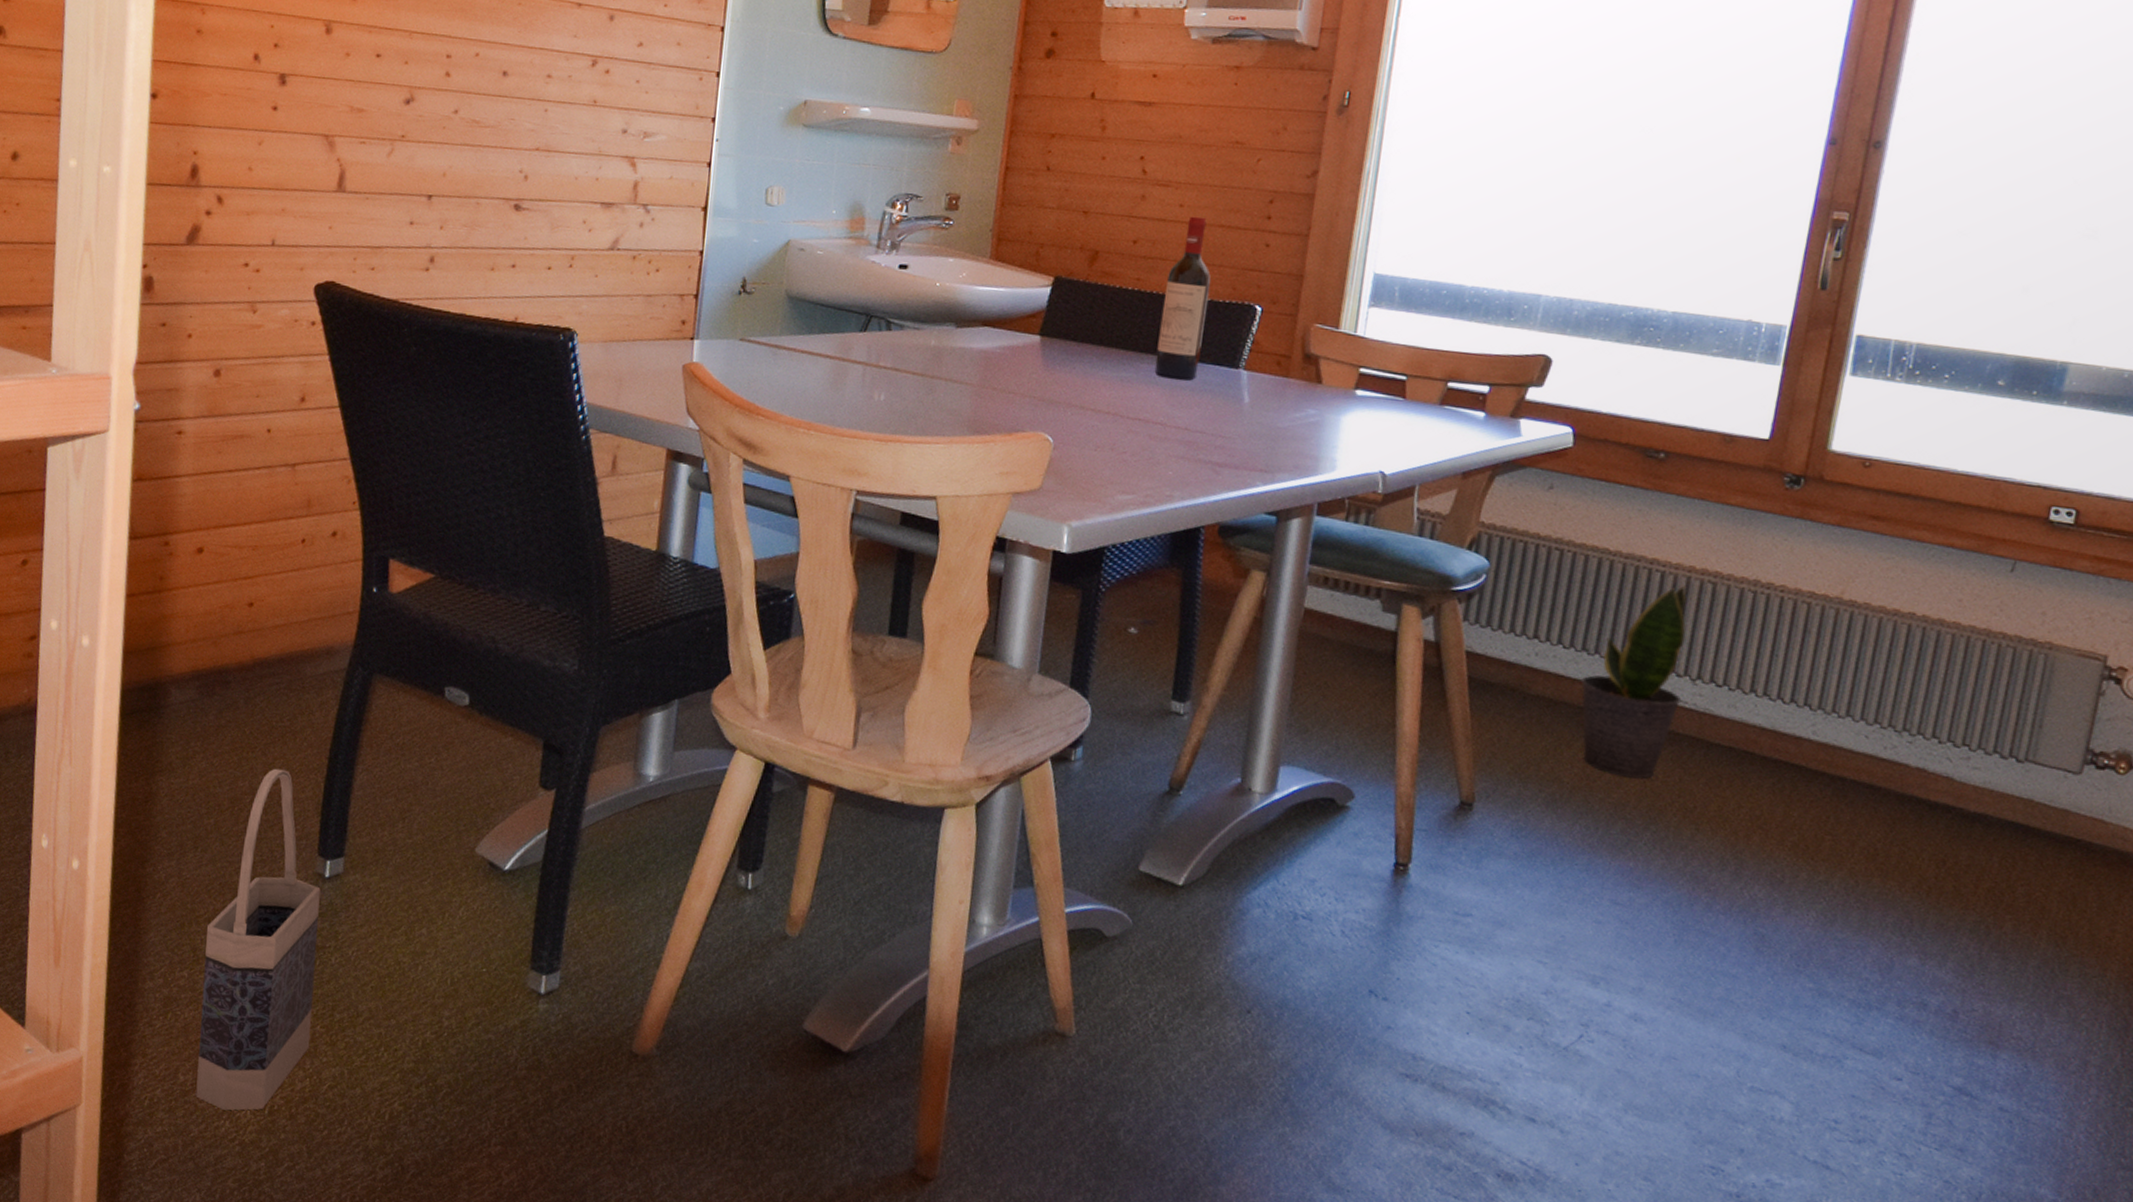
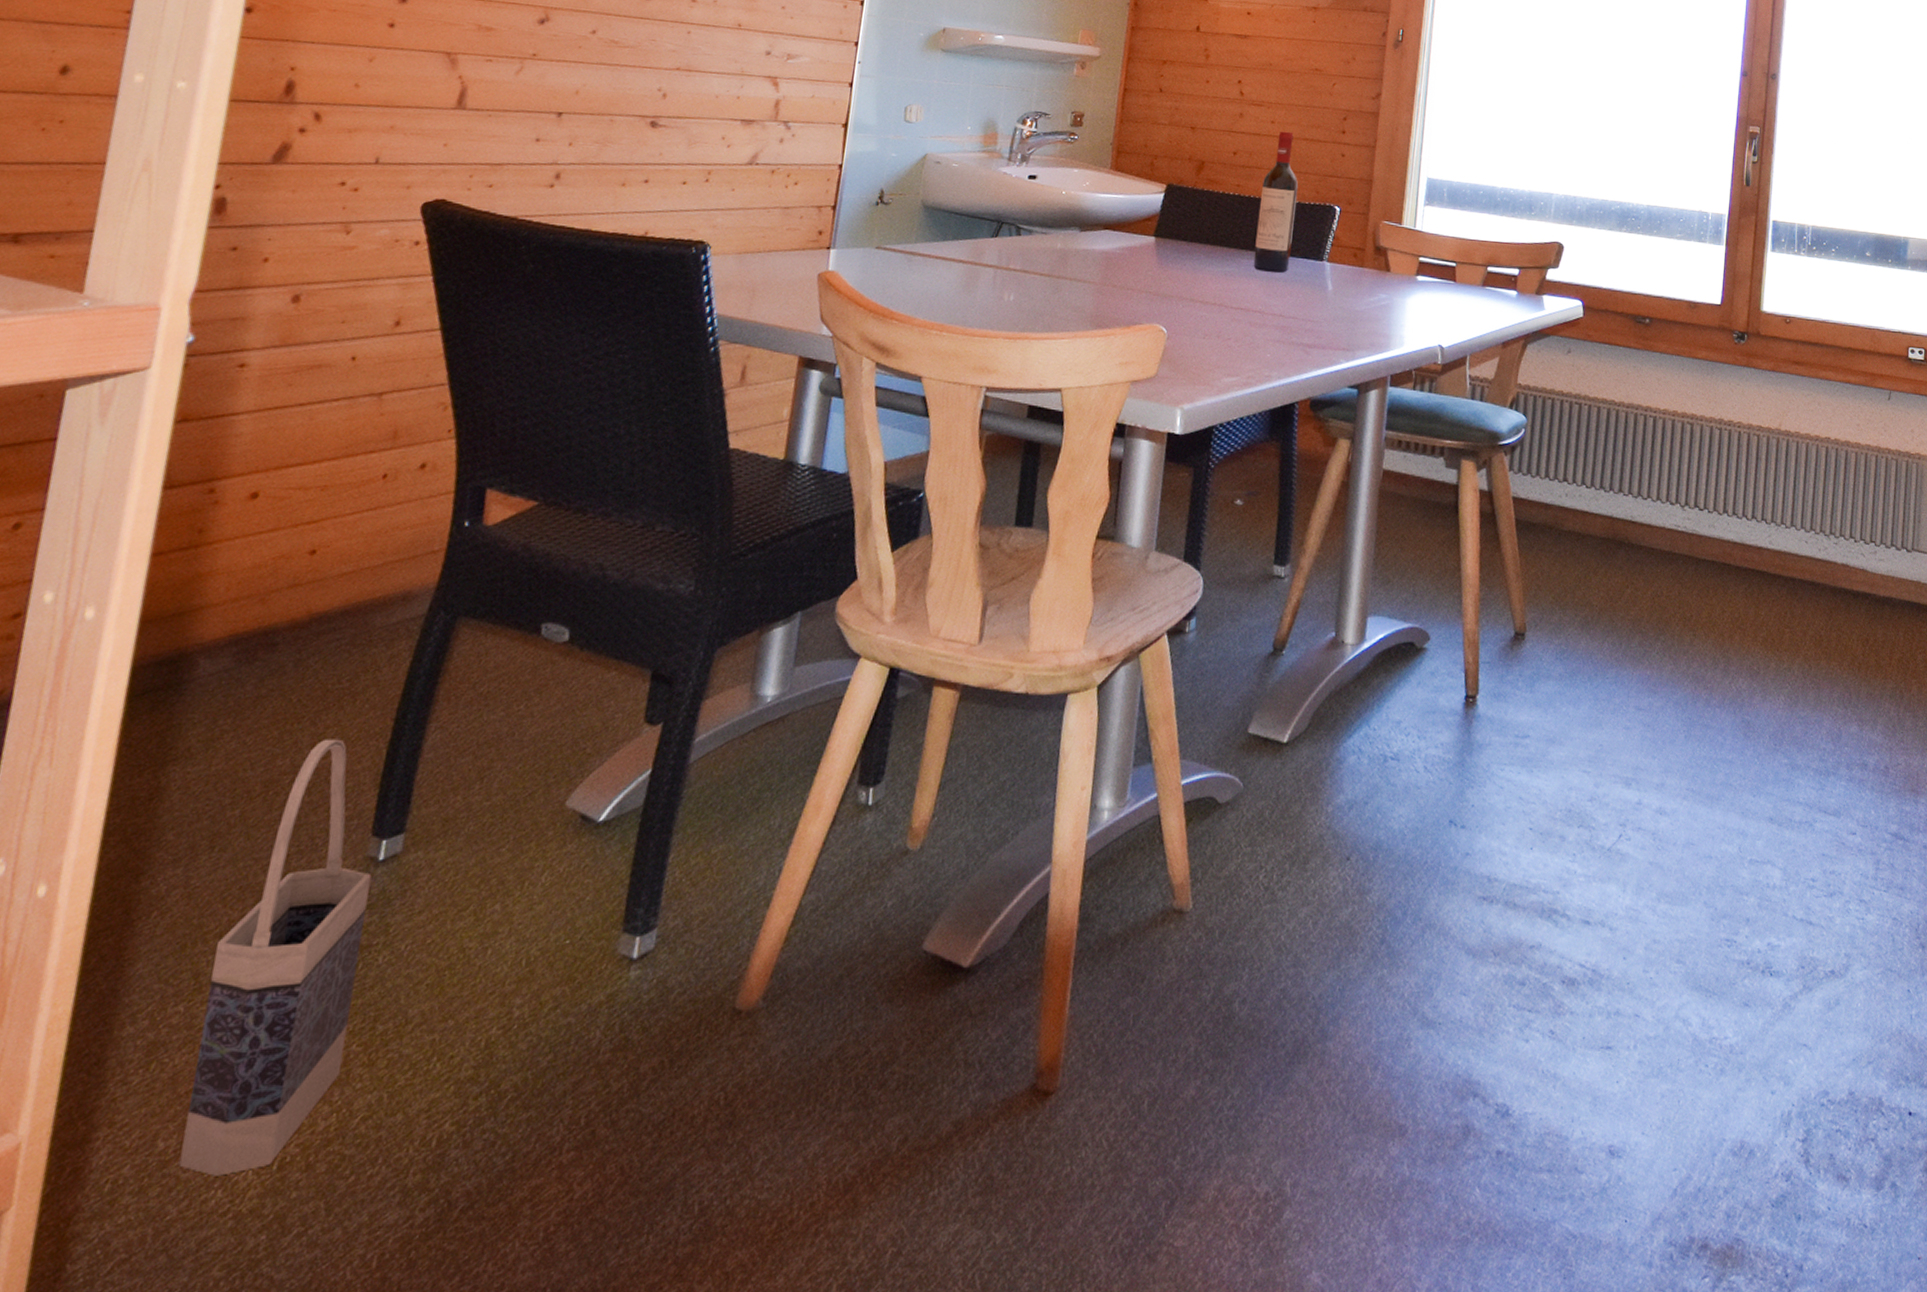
potted plant: present [1581,585,1687,779] -> none [1601,427,1676,596]

